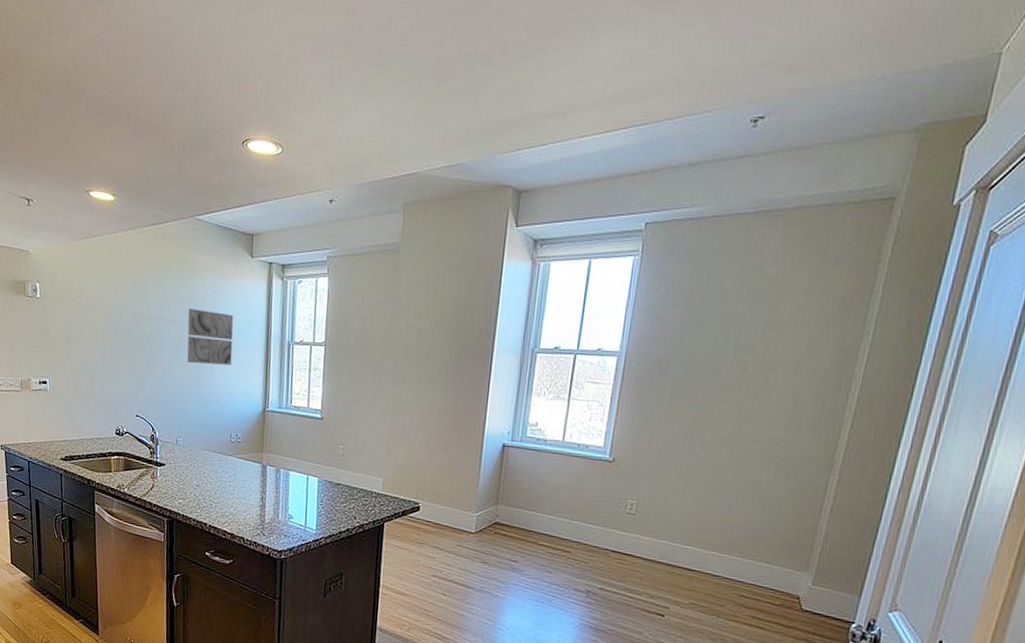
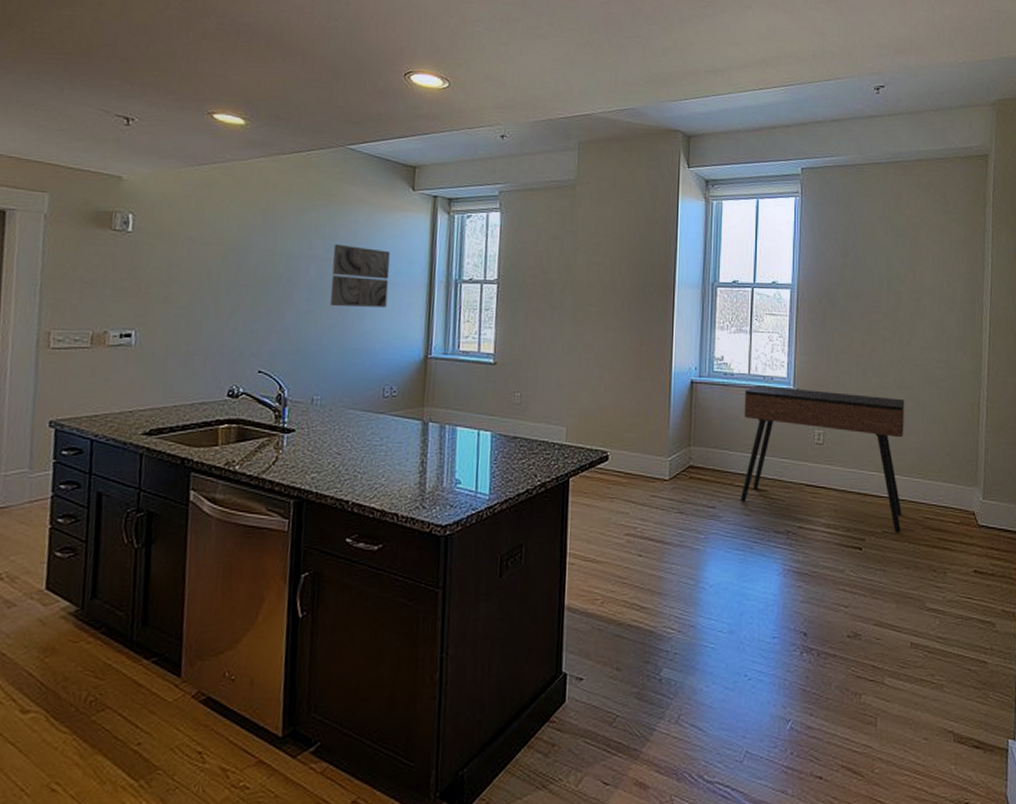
console table: none [542,452,735,607] -> present [740,385,905,534]

